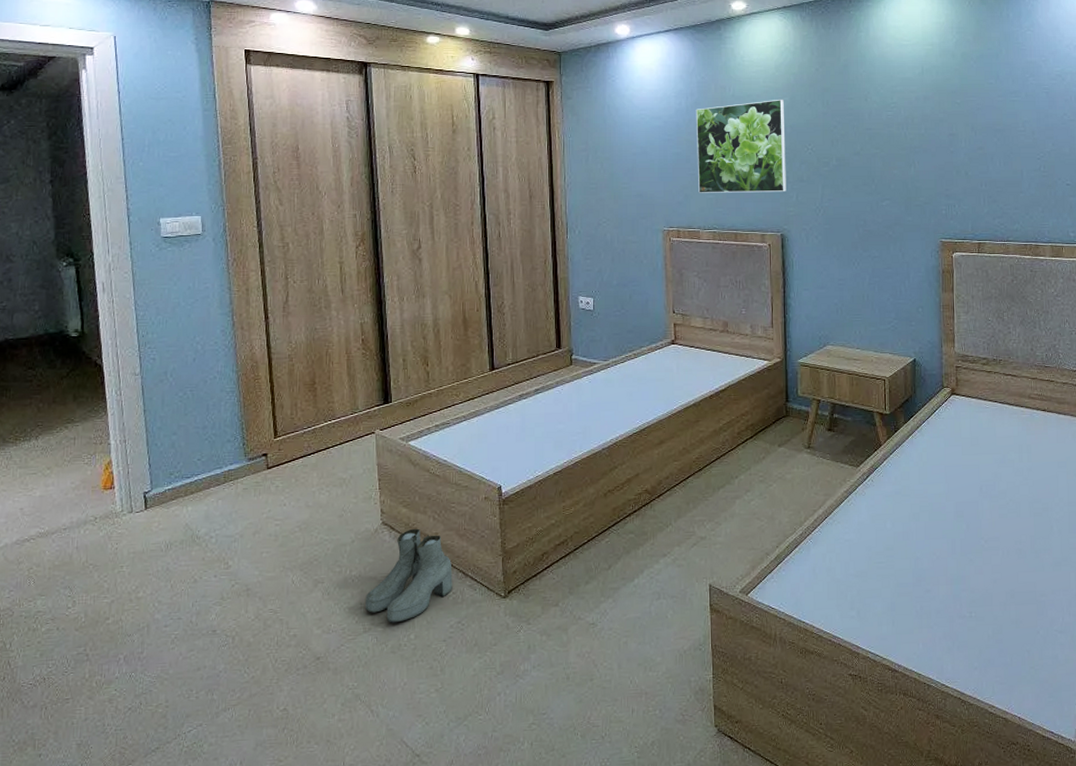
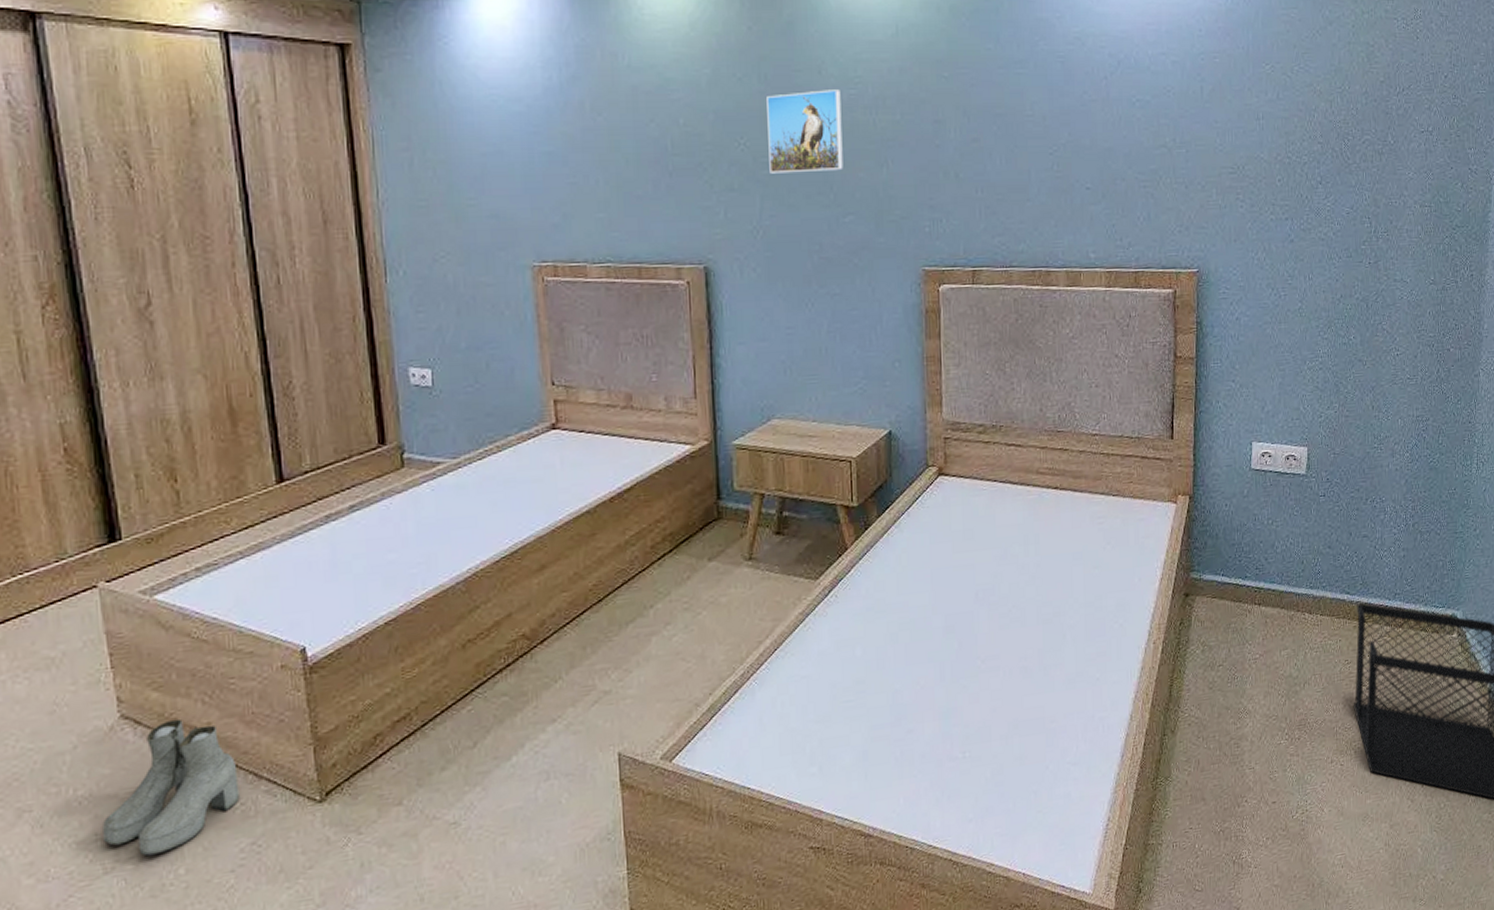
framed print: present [695,99,786,193] -> none [573,71,710,211]
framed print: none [828,112,882,170] -> present [766,90,843,174]

